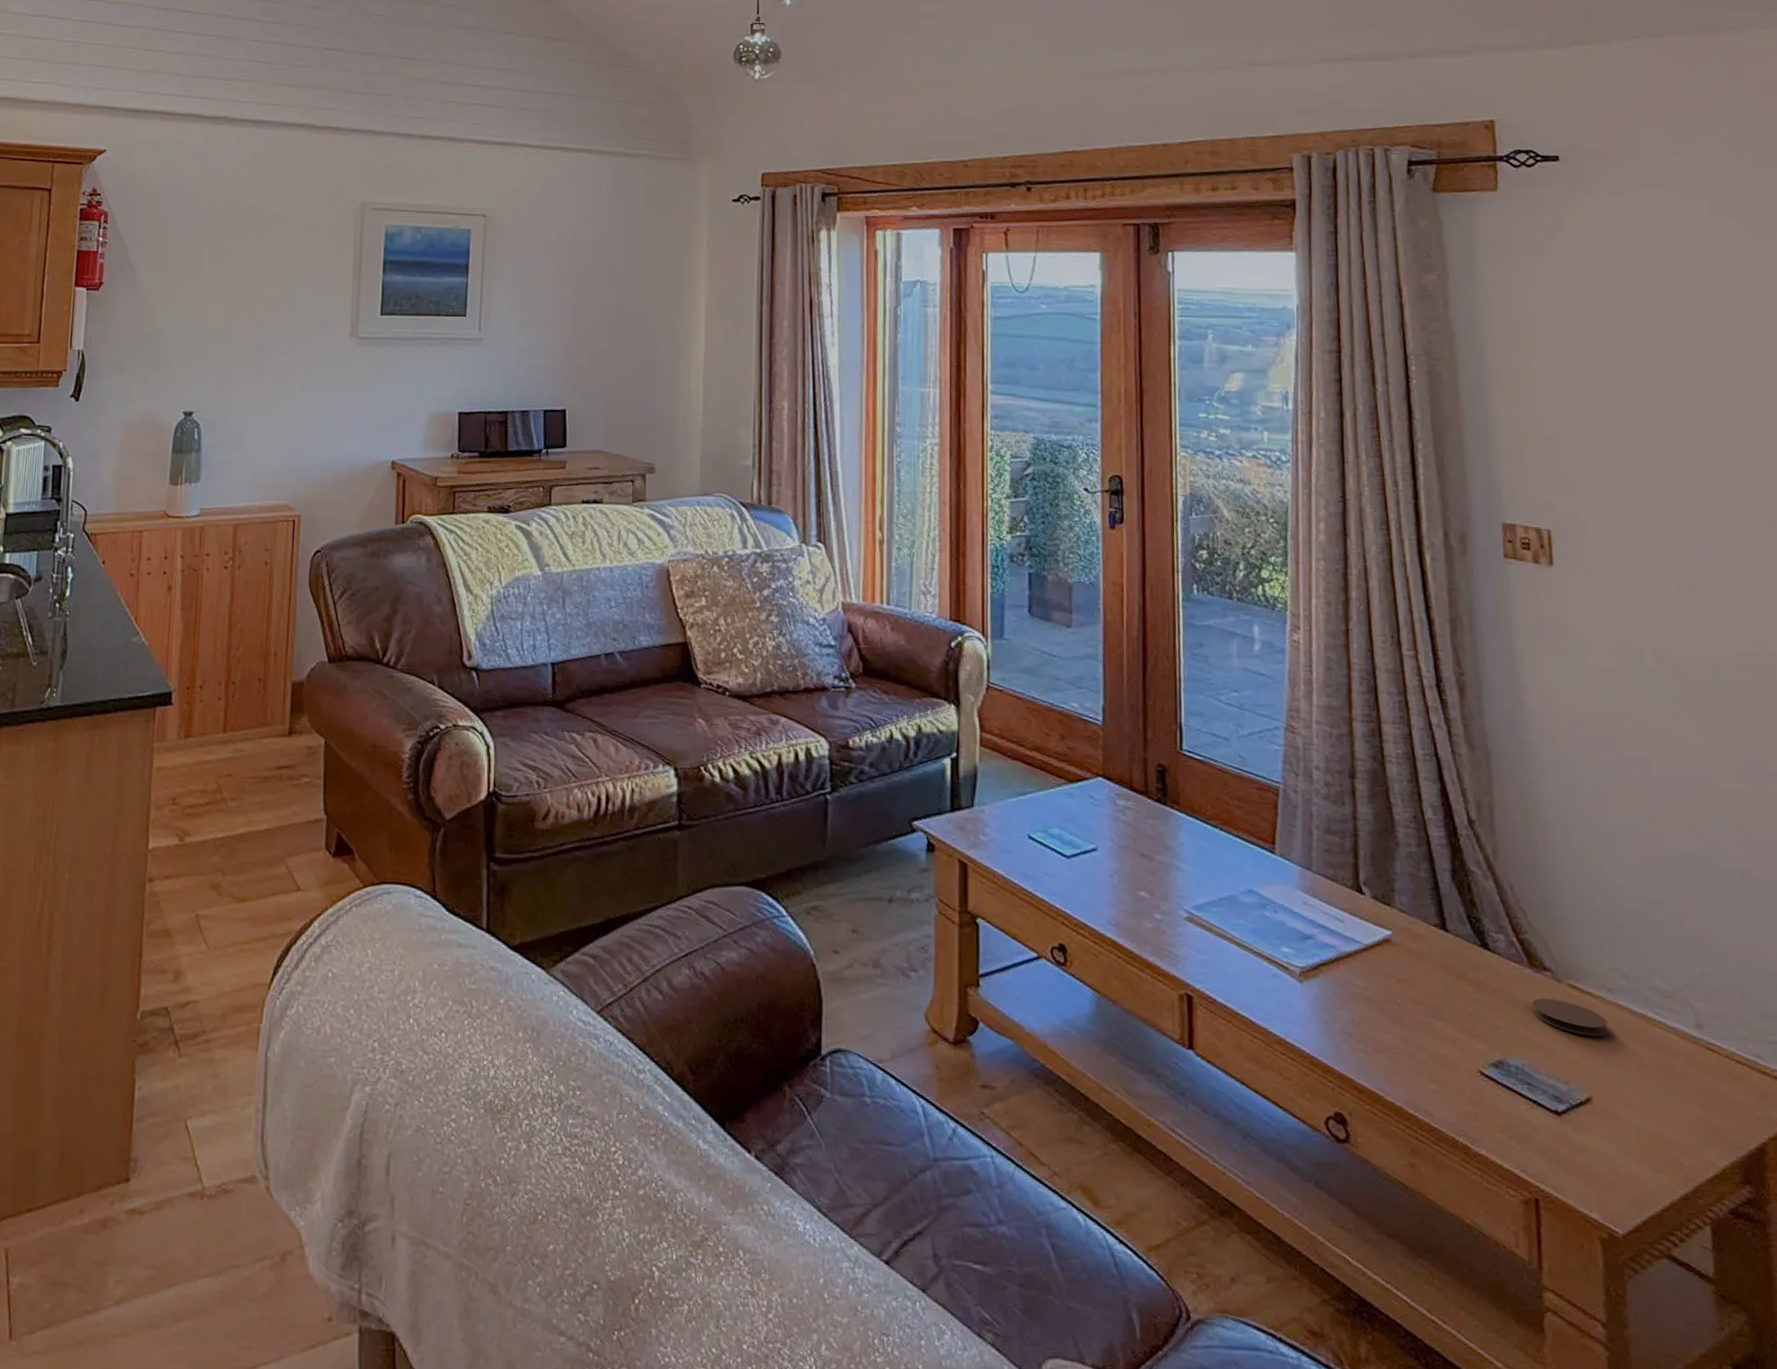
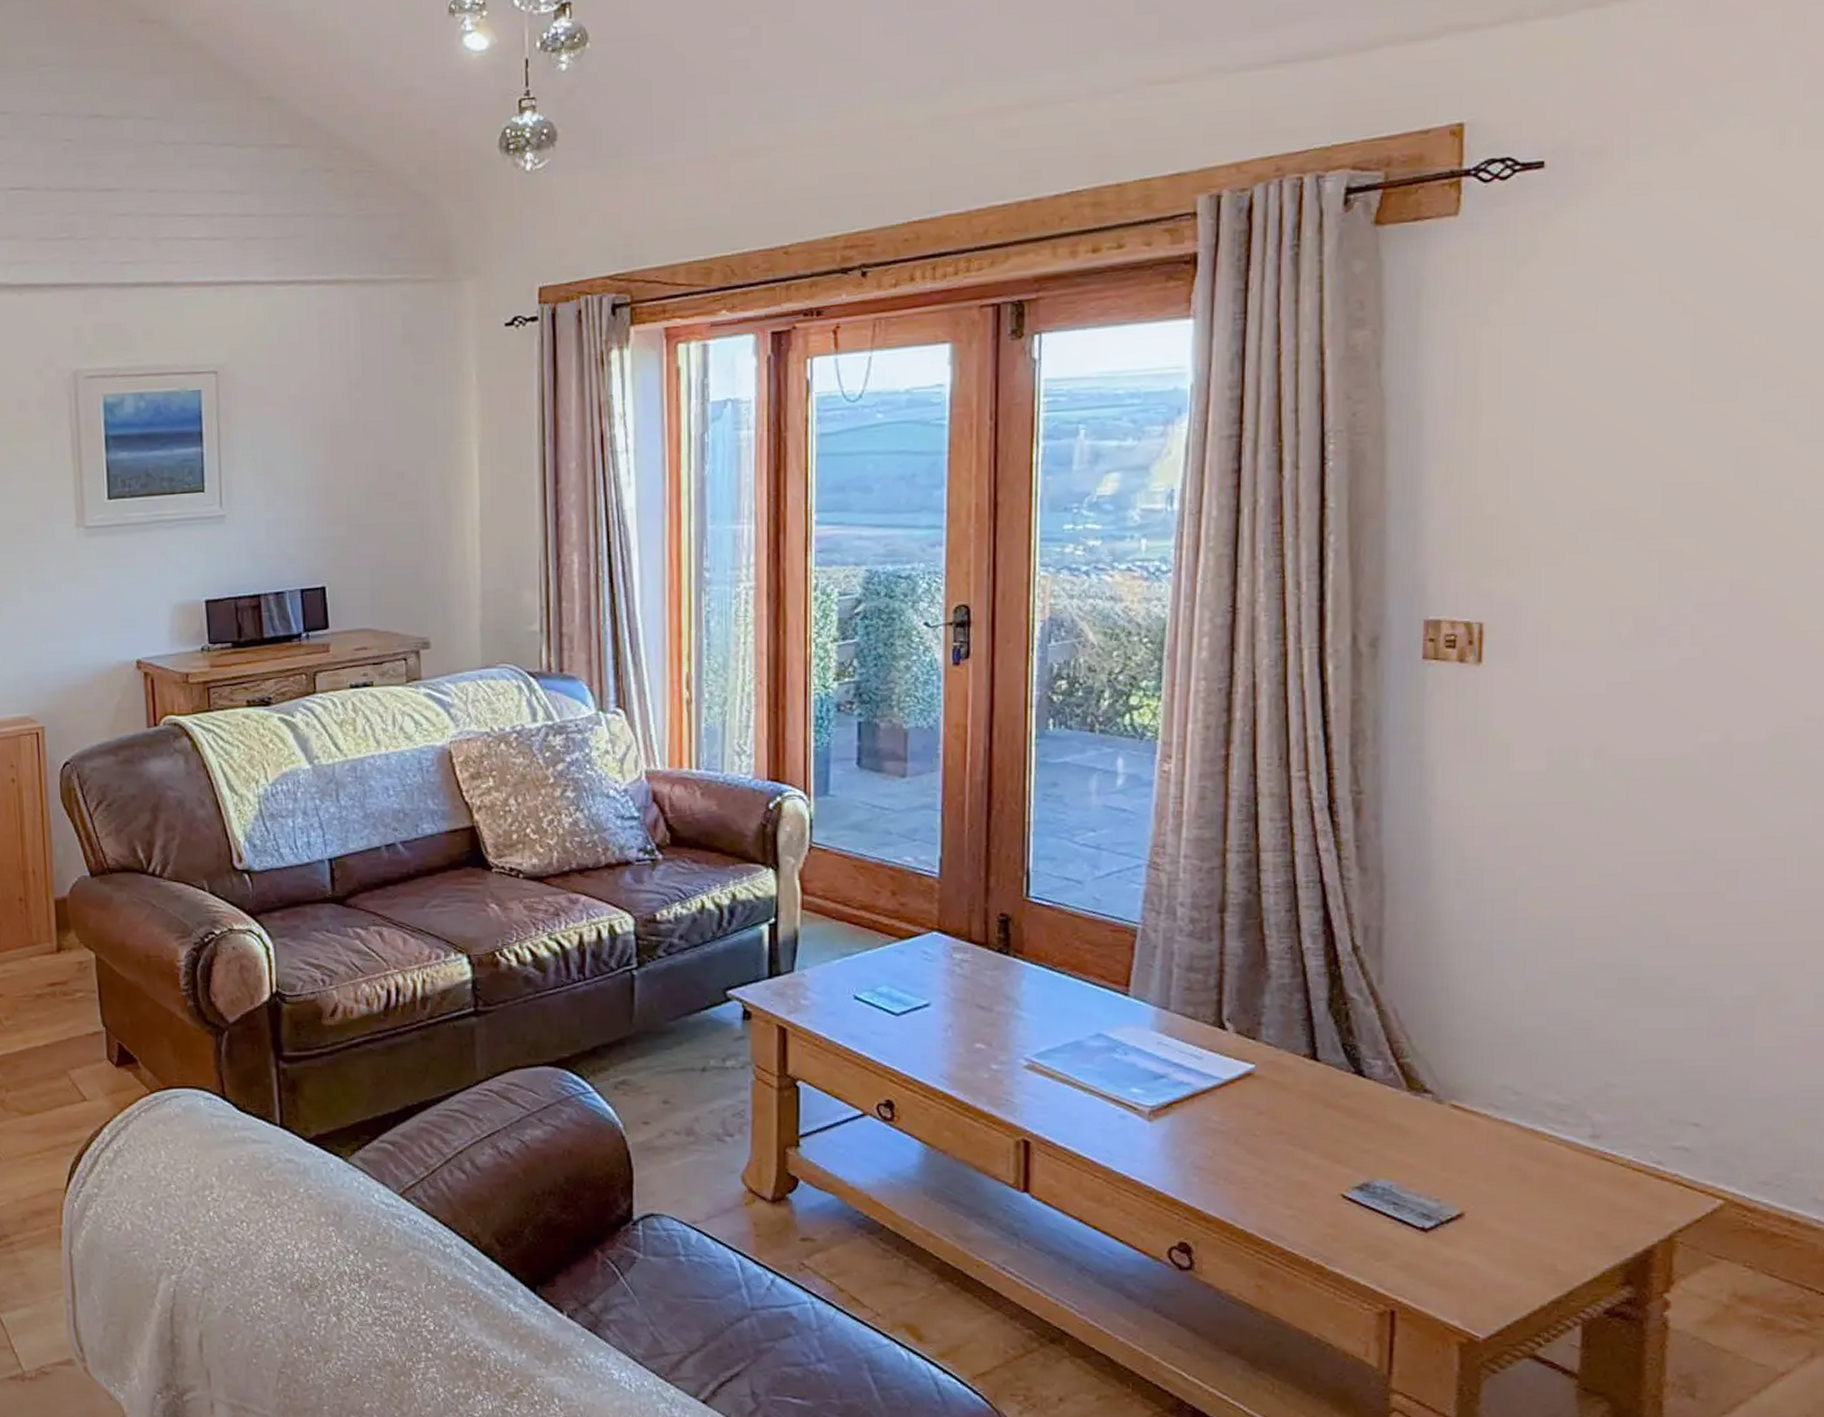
coaster: present [1532,998,1608,1036] -> none [1407,1120,1491,1153]

